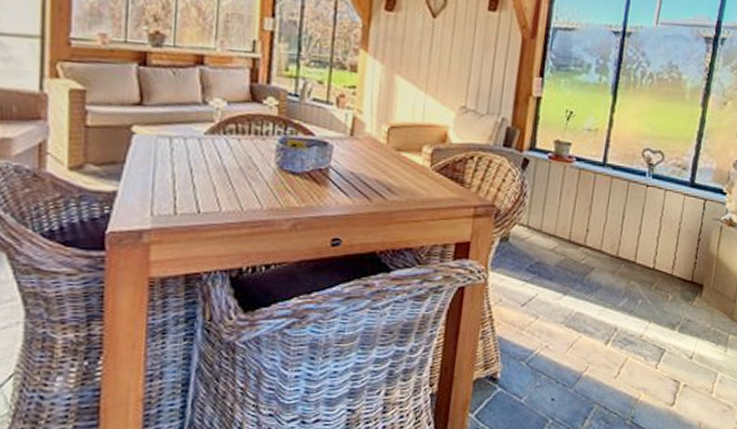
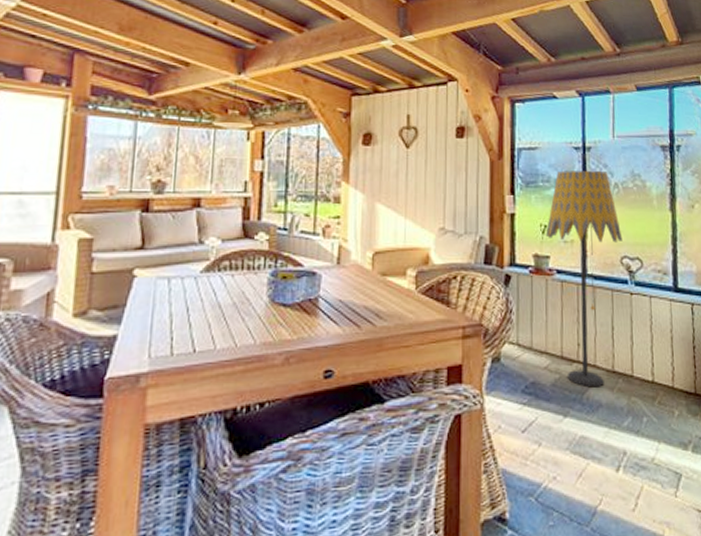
floor lamp: none [570,55,649,271] -> present [546,170,623,388]

